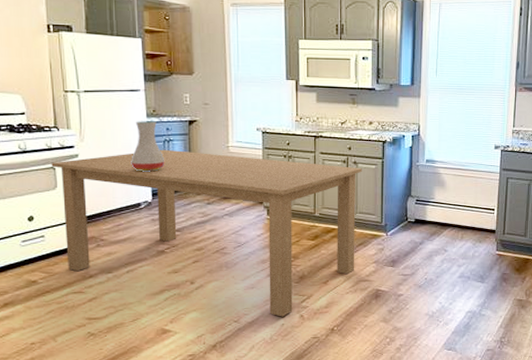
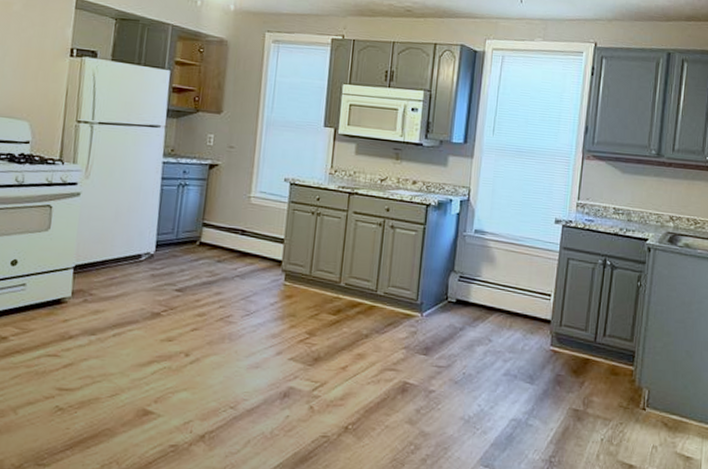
dining table: present [51,149,362,317] -> none [46,194,400,407]
vase: present [131,121,165,172] -> none [137,160,177,219]

